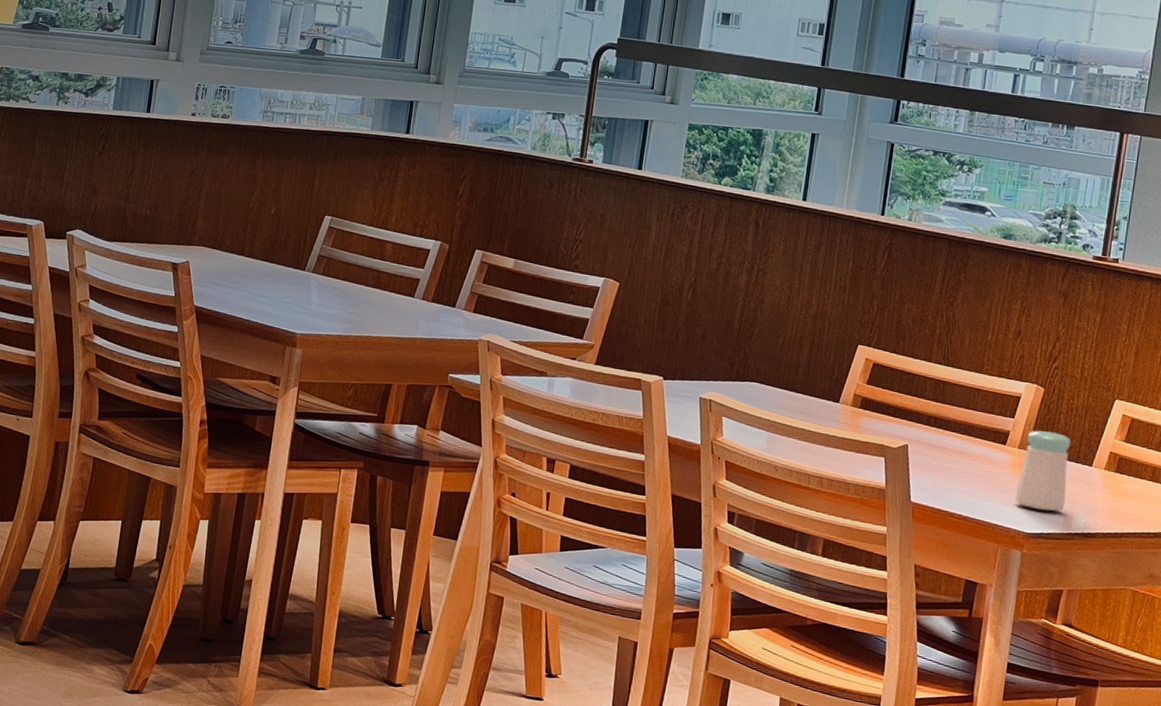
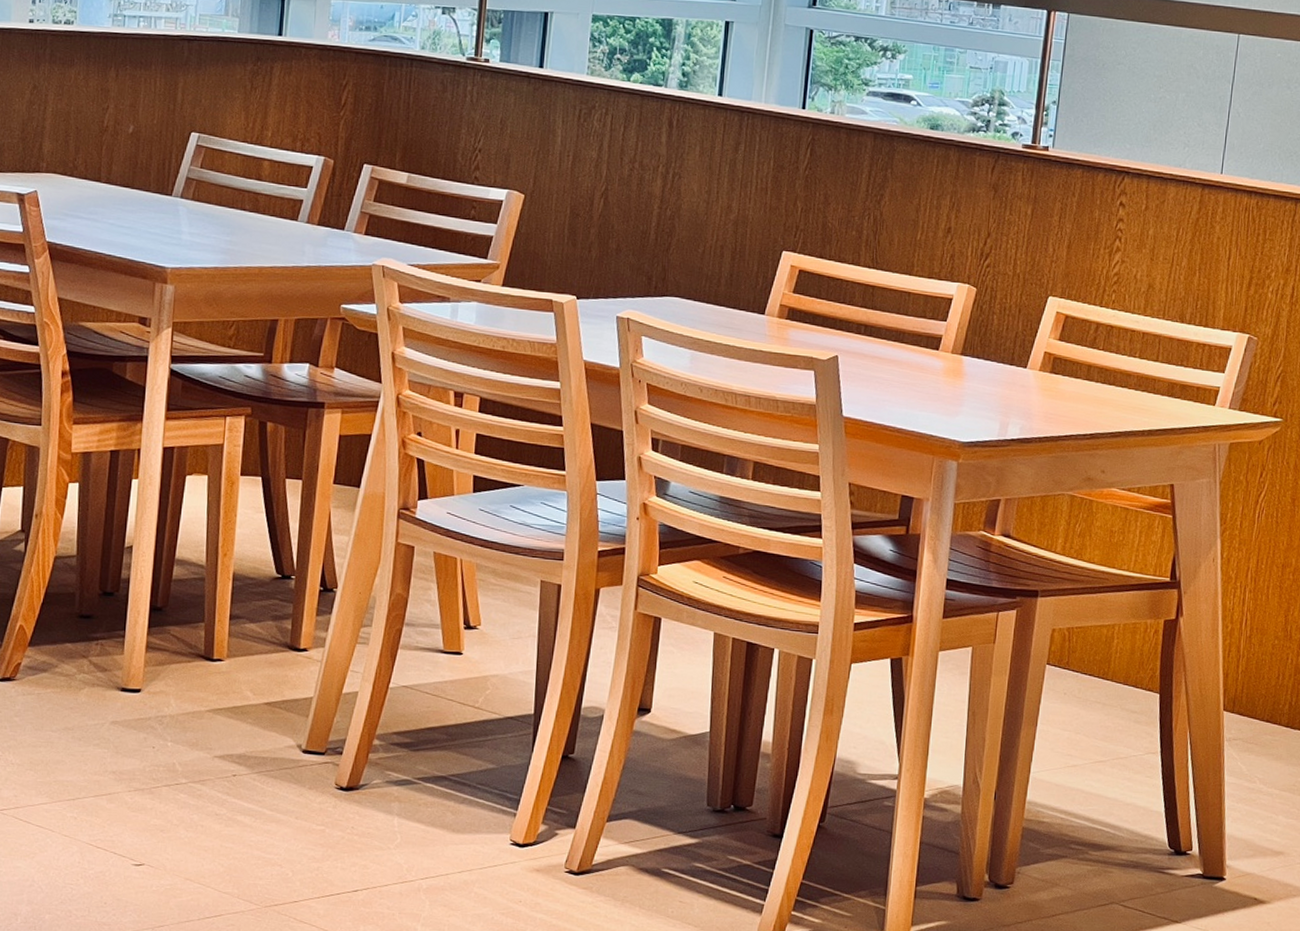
salt shaker: present [1015,430,1071,512] -> none [949,333,1005,418]

